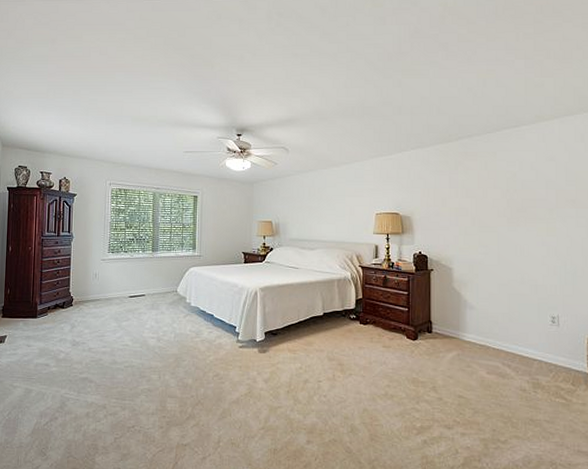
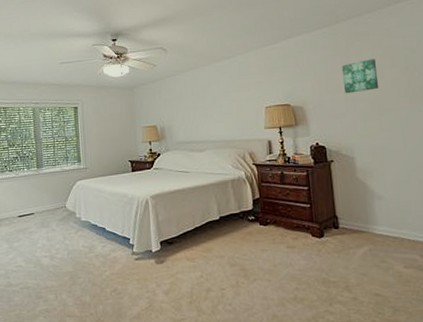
wall art: none [449,178,481,209] -> present [341,59,379,94]

